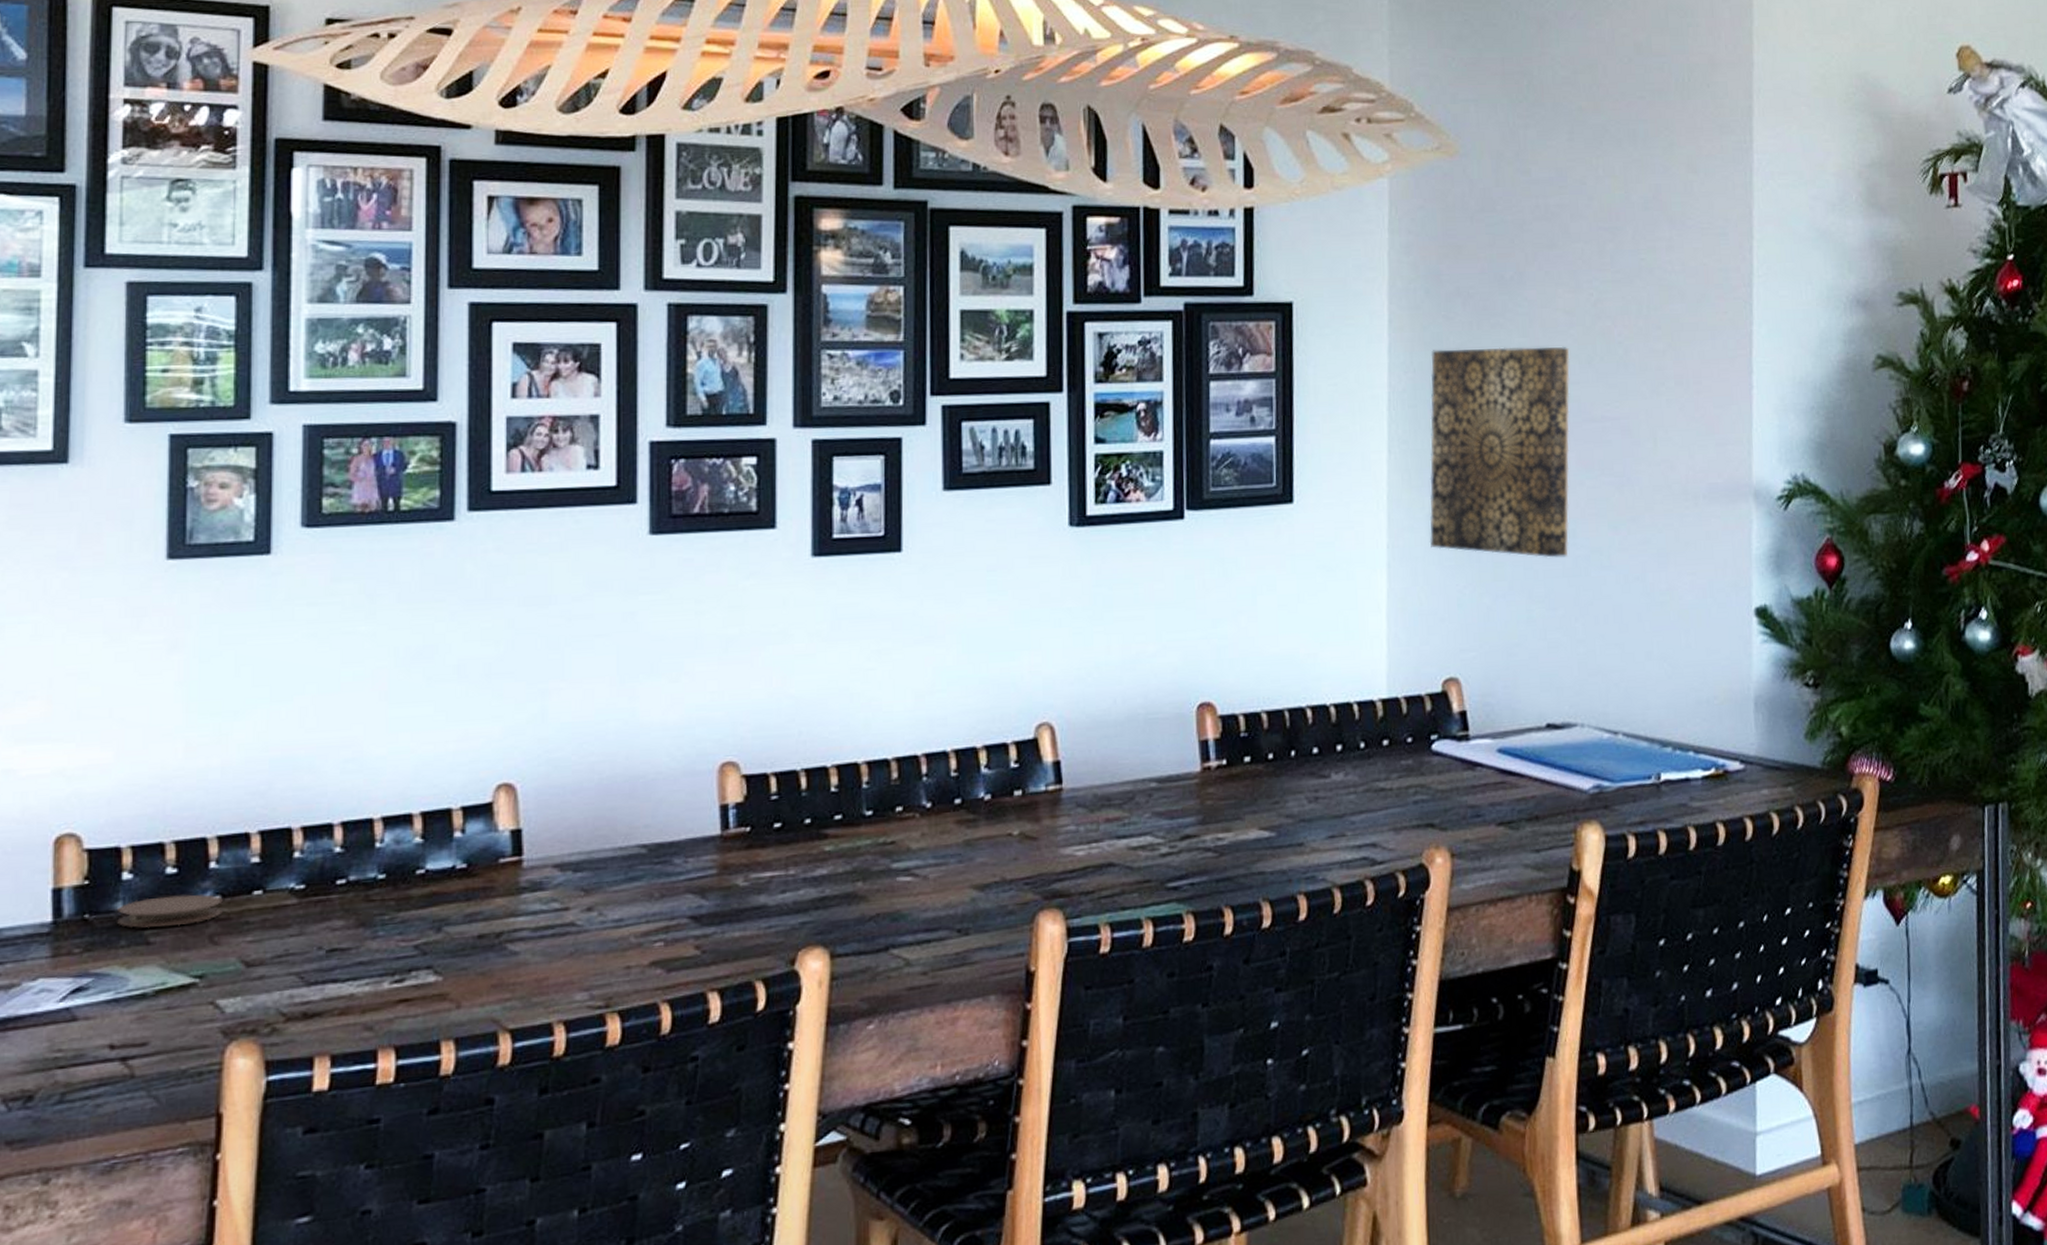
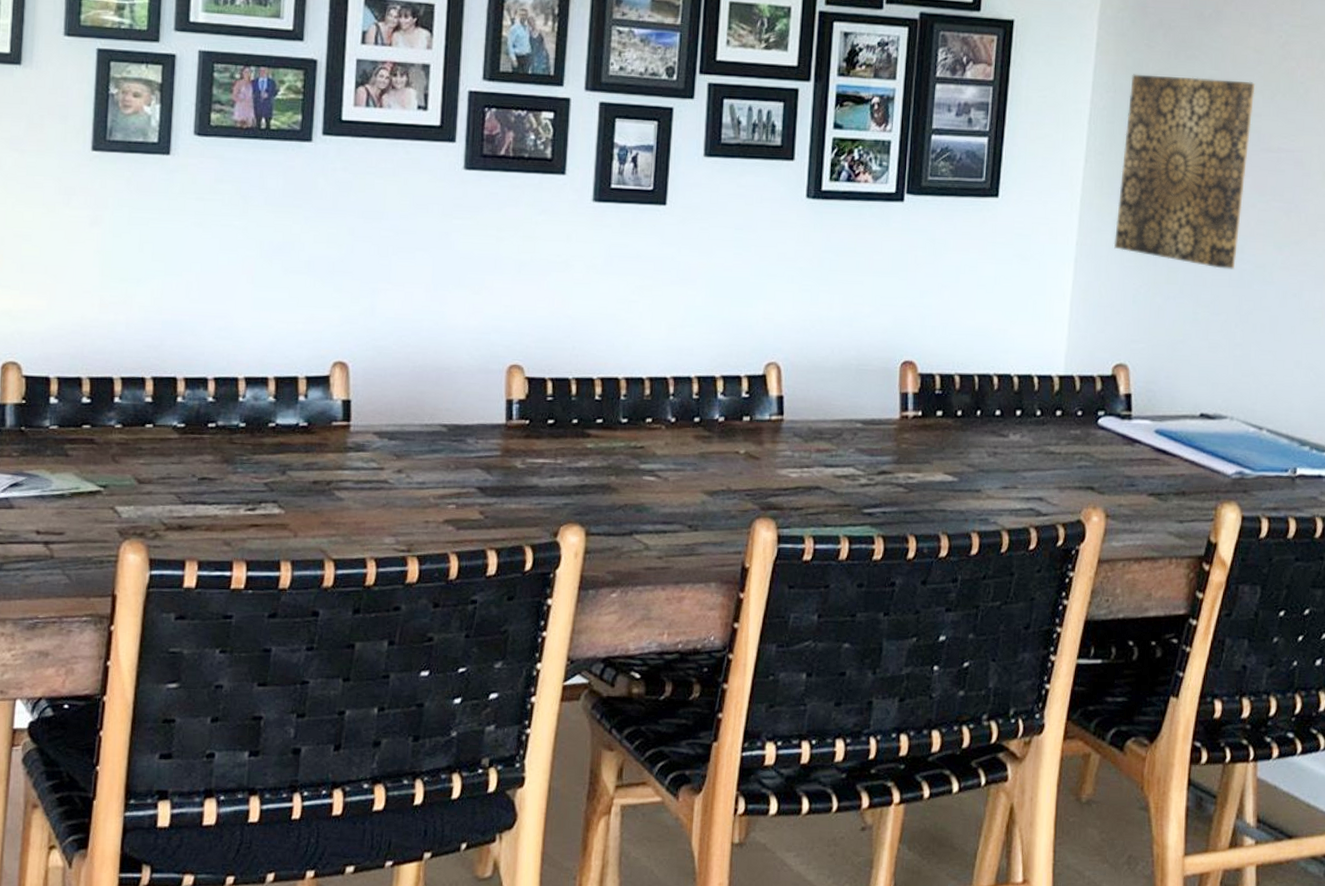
coaster: present [117,894,223,929] -> none [45,420,123,445]

